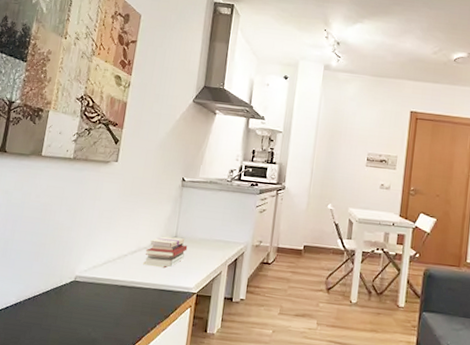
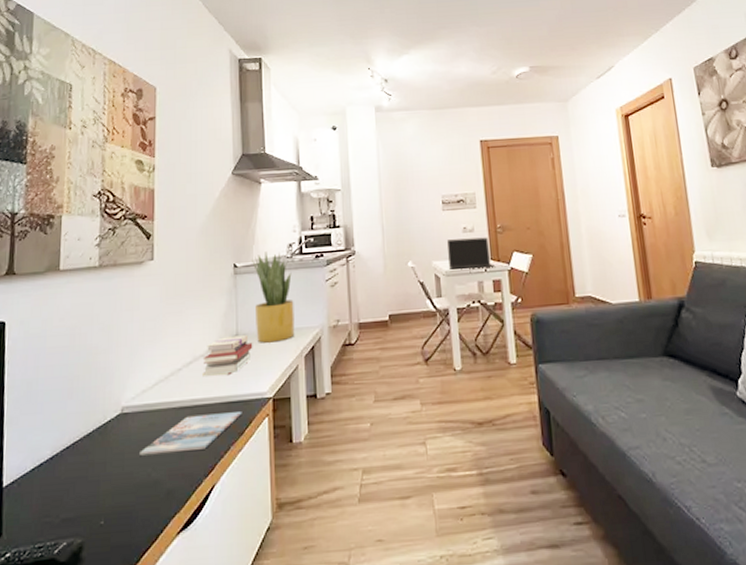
magazine: none [84,293,170,323] -> present [140,412,242,456]
planter: none [191,172,229,249] -> present [252,251,295,343]
laptop: none [362,192,402,224] -> present [447,237,494,271]

